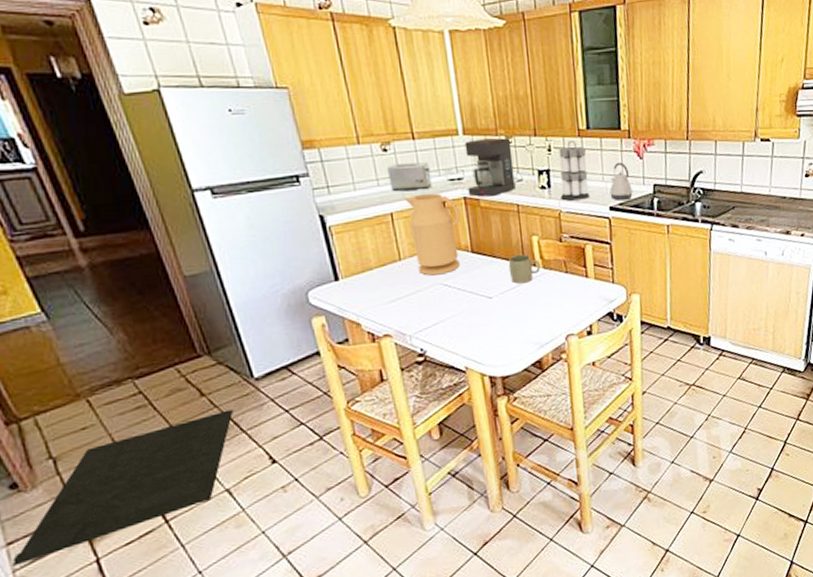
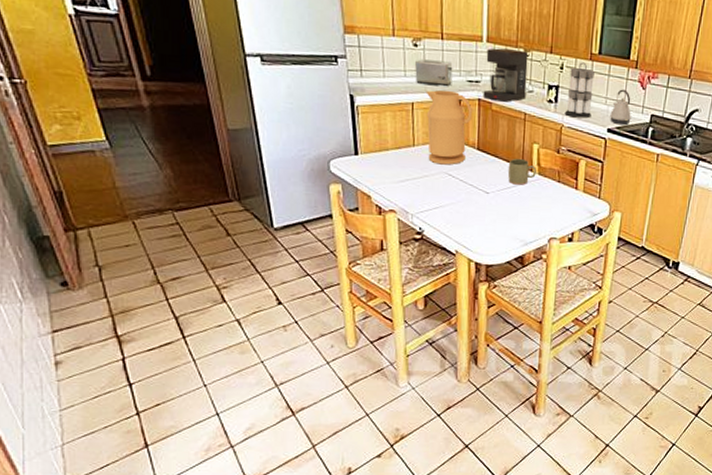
door mat: present [11,409,233,566] -> none [54,251,251,351]

